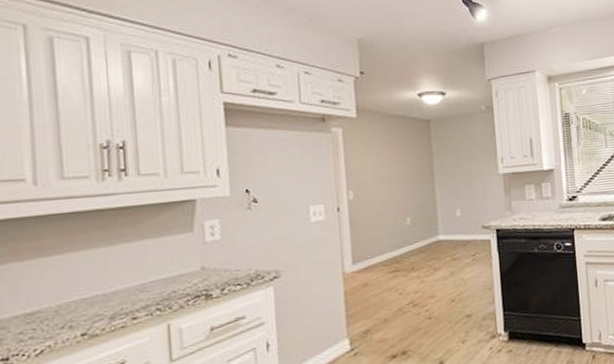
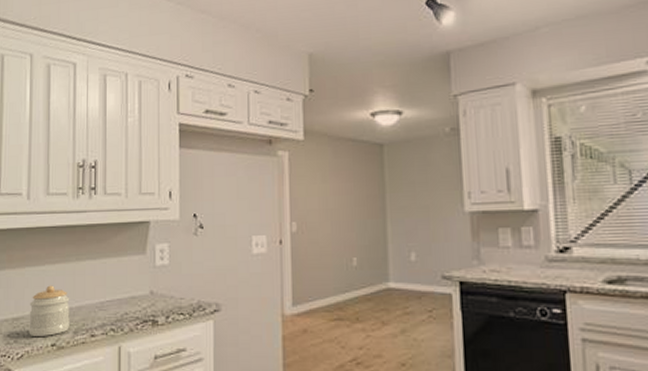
jar: none [47,273,104,330] -> present [29,285,70,336]

